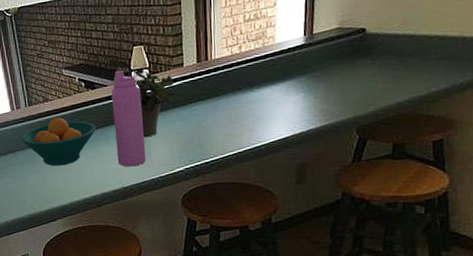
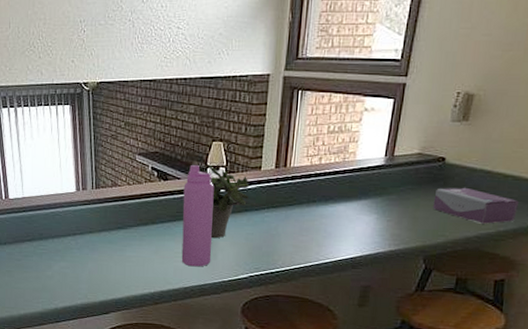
fruit bowl: present [21,117,96,166] -> none [83,205,164,257]
tissue box: none [359,54,447,88] -> present [433,187,519,224]

